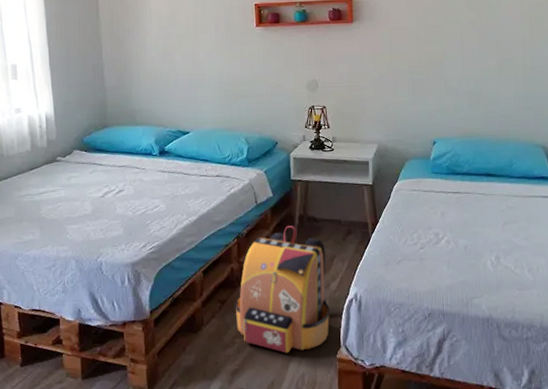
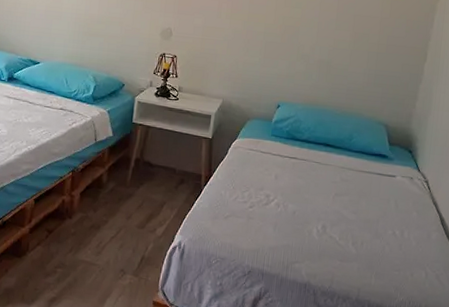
backpack: present [236,226,330,354] -> none [60,167,157,290]

